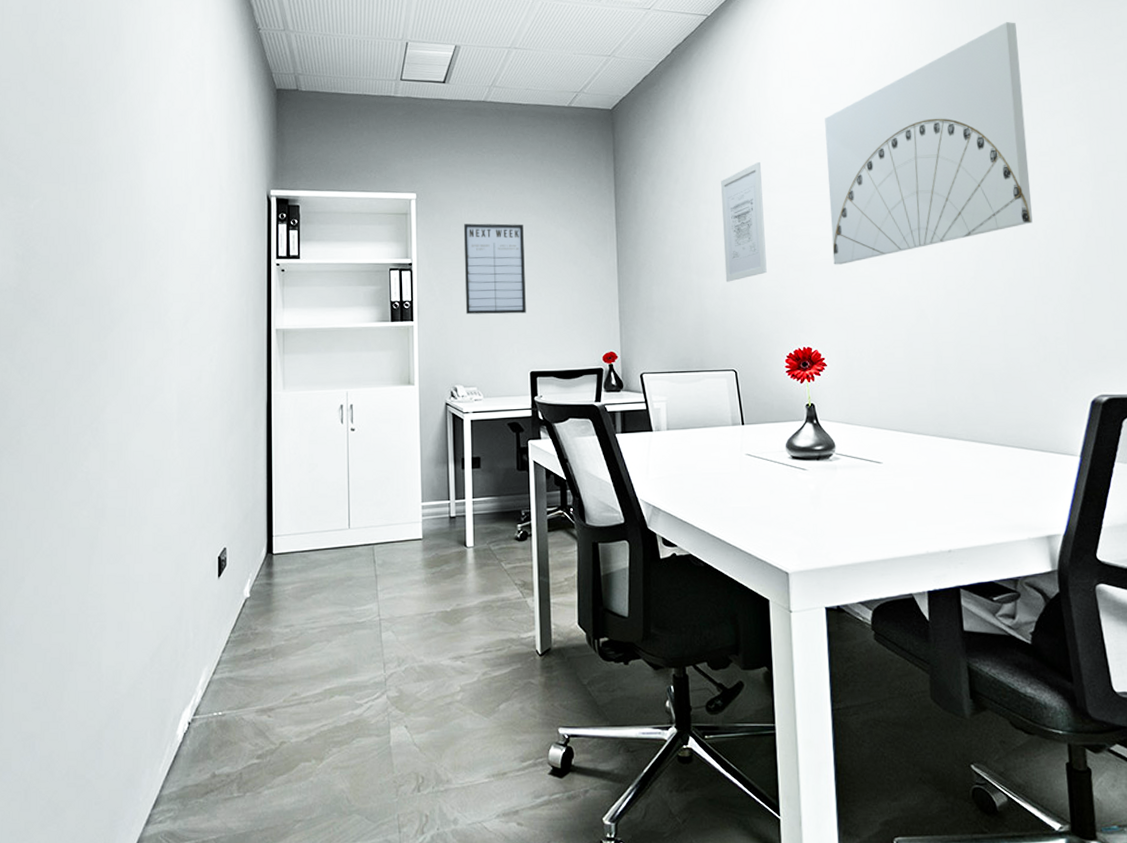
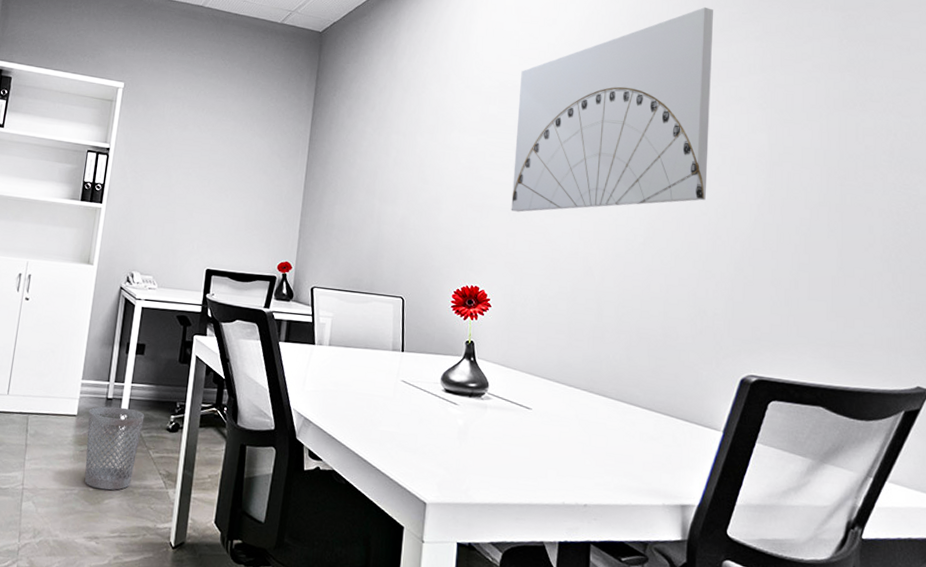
wastebasket: none [434,523,491,609] -> present [84,406,145,491]
writing board: present [463,223,526,315] -> none [153,118,221,213]
wall art: present [721,161,767,282] -> none [406,102,455,213]

